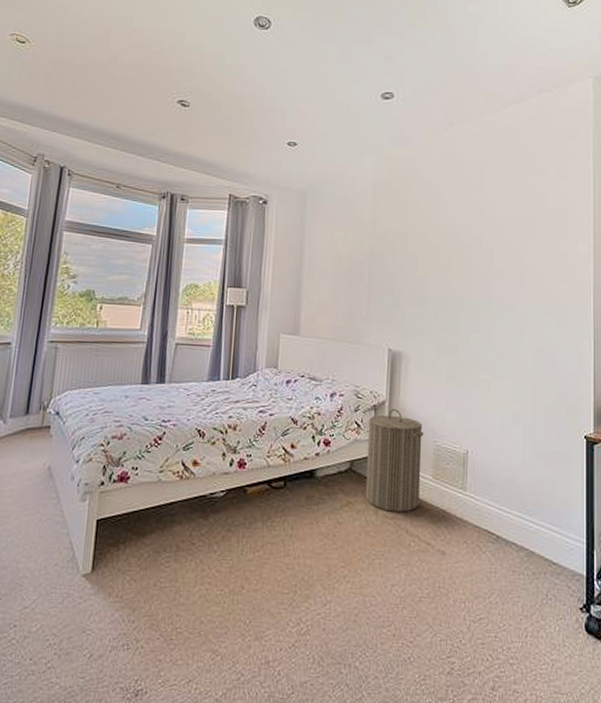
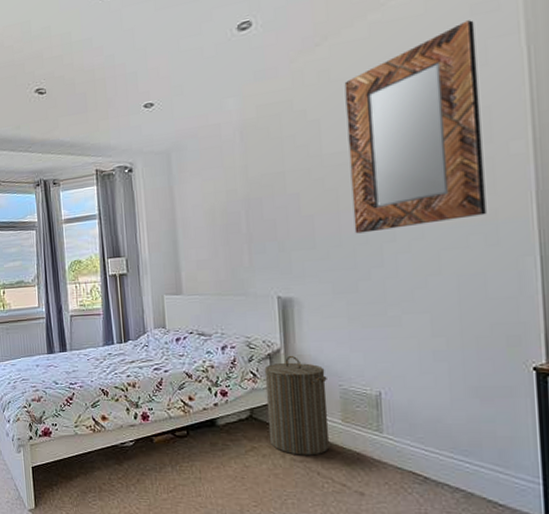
home mirror: none [460,140,560,300] -> present [344,20,487,234]

